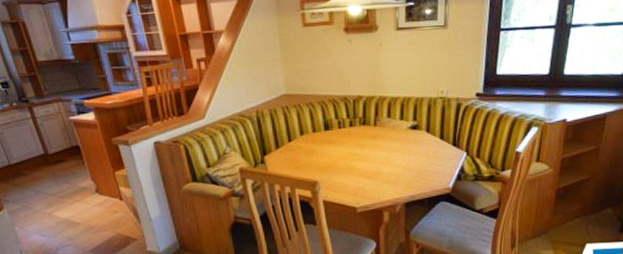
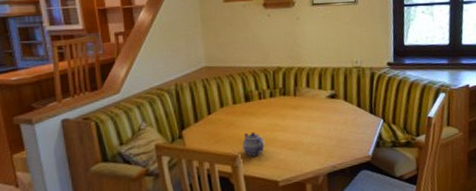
teapot: none [322,160,344,184] -> present [242,131,265,157]

